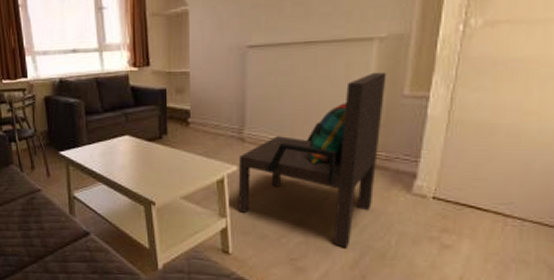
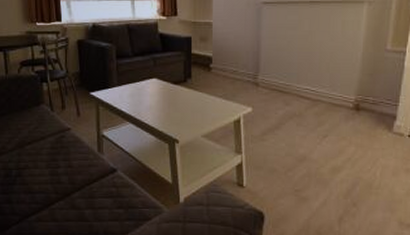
armchair: present [238,72,387,248] -> none [252,29,374,180]

